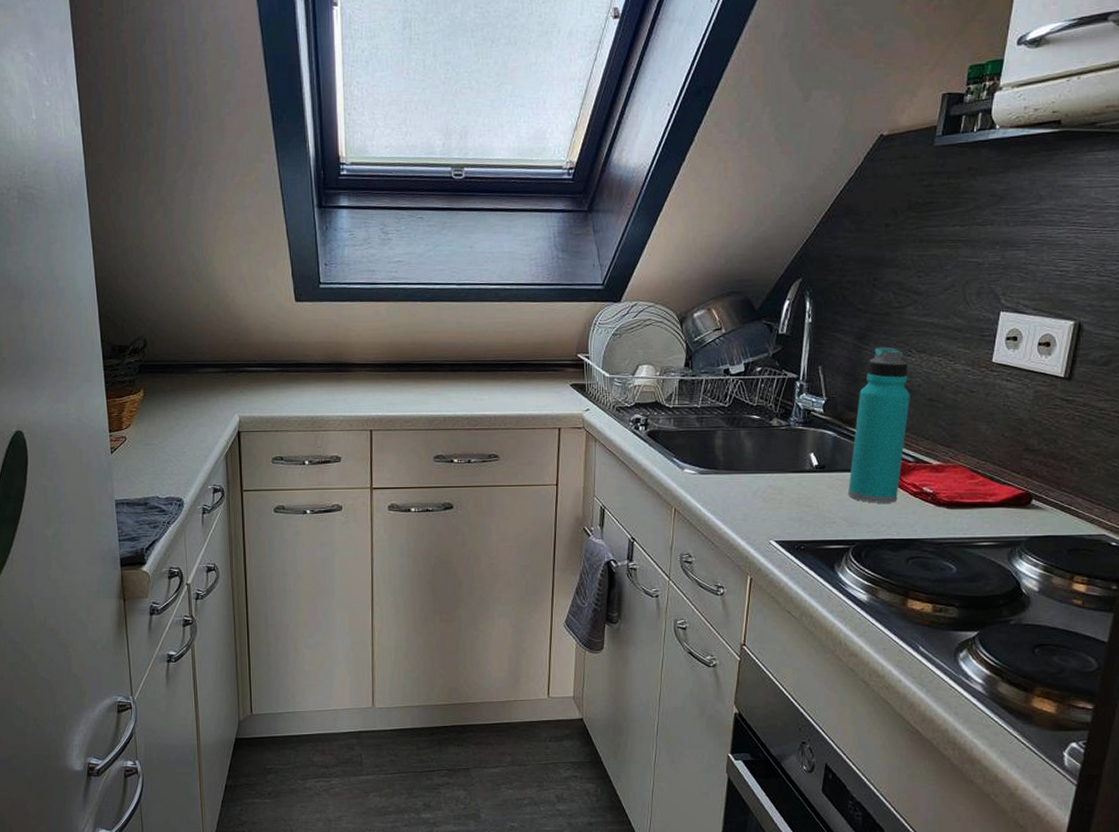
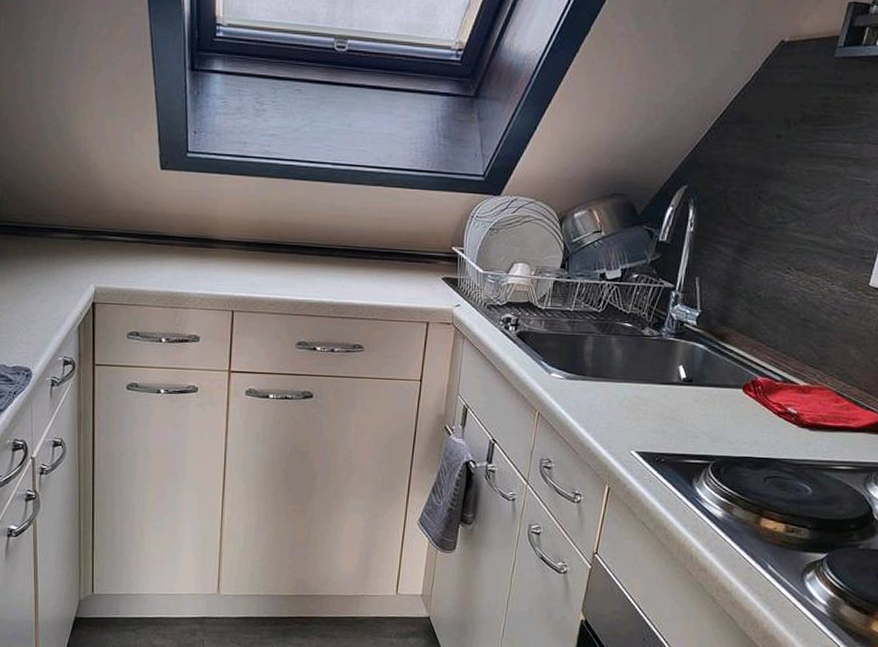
water bottle: present [848,346,910,503] -> none [713,262,785,421]

